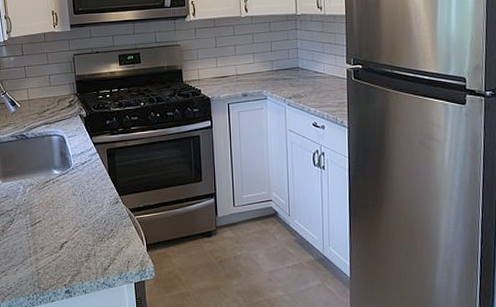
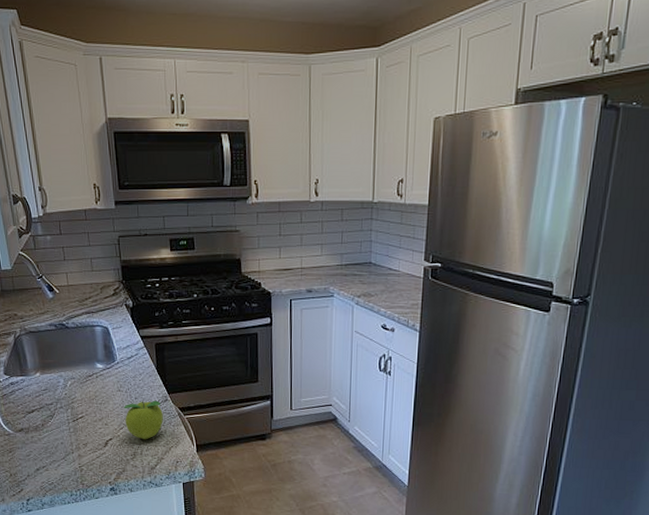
fruit: none [78,202,115,241] -> present [124,400,163,440]

